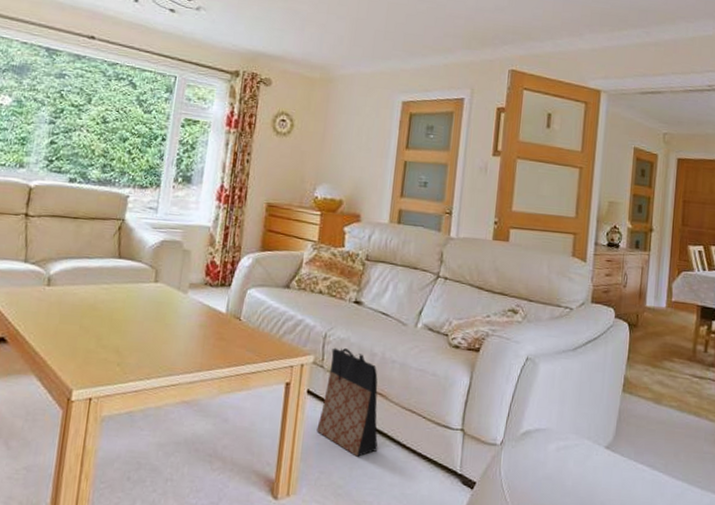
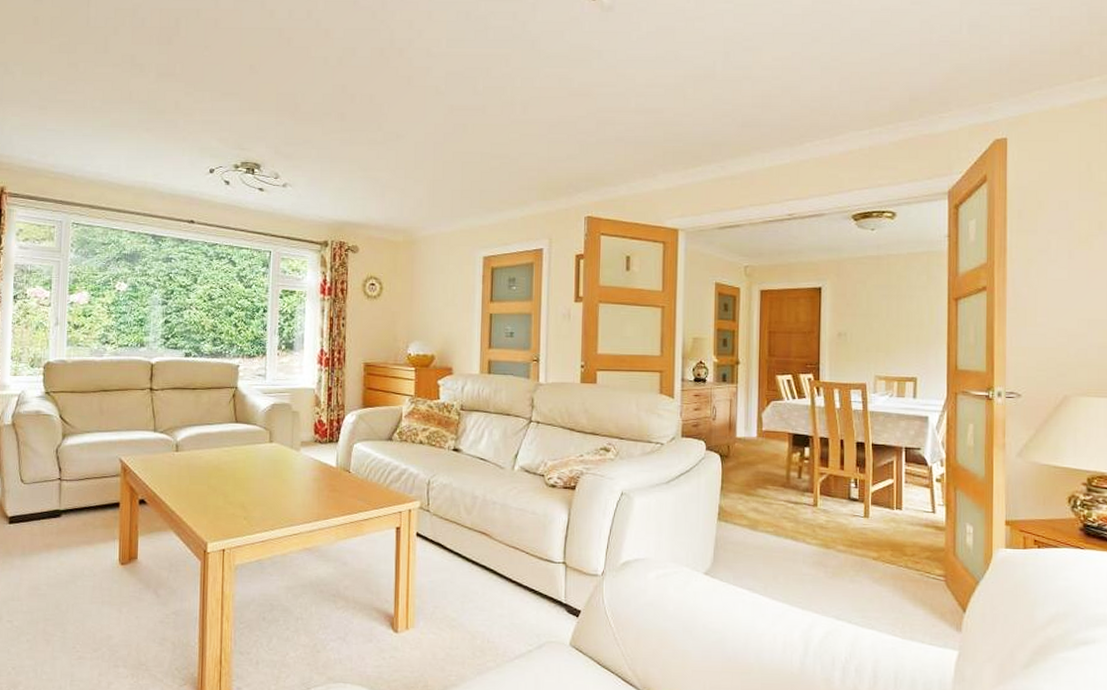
bag: present [316,347,378,457] -> none [428,493,486,592]

